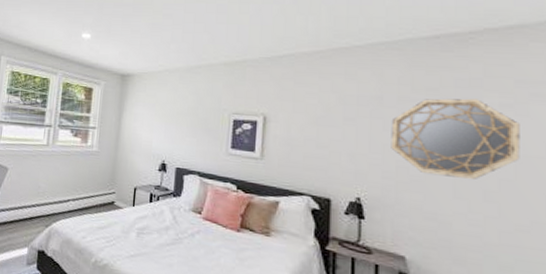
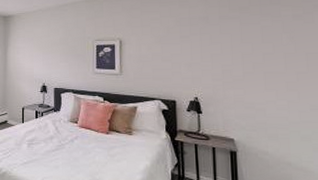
home mirror: present [391,98,520,179] -> none [216,13,310,74]

